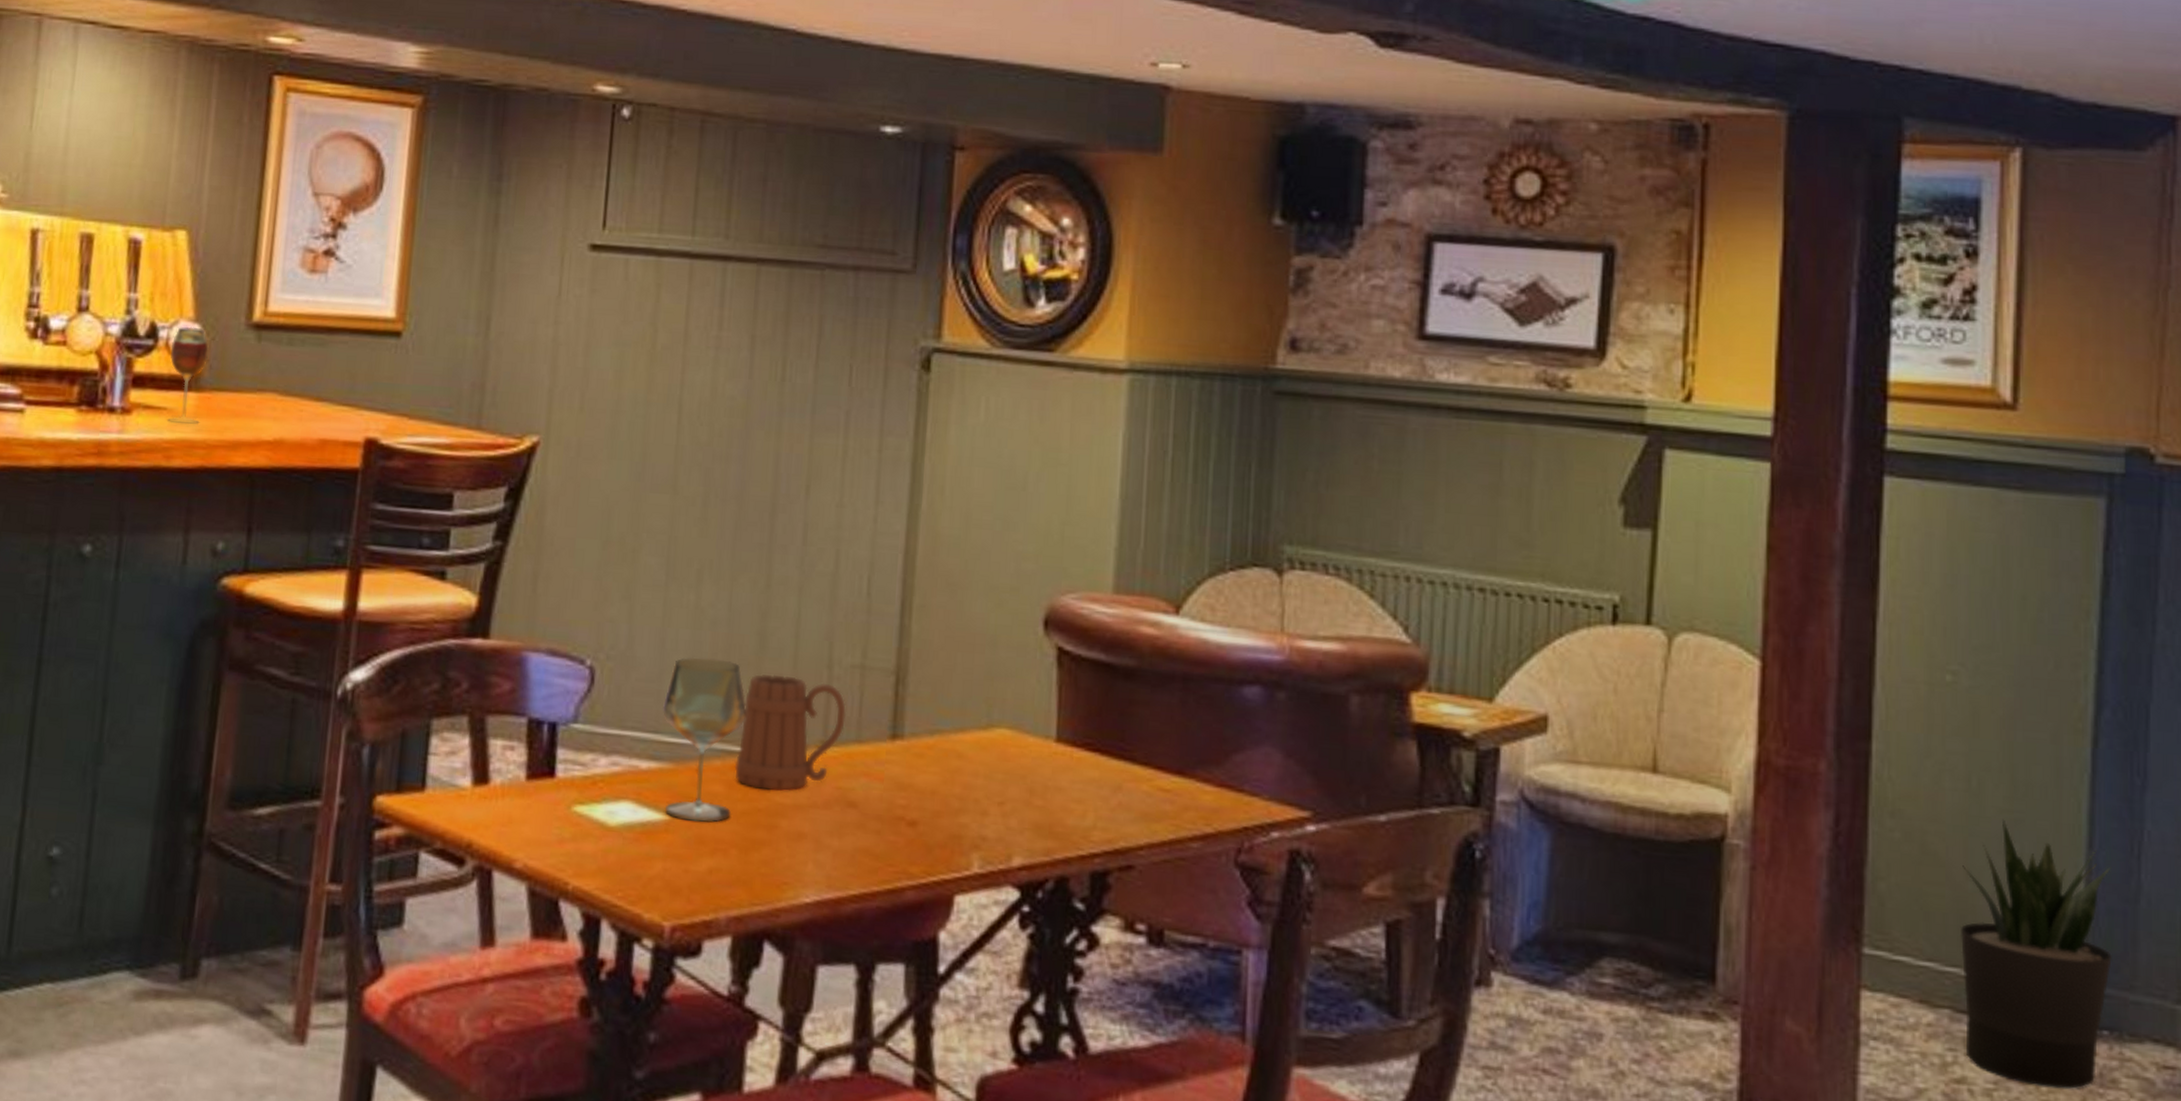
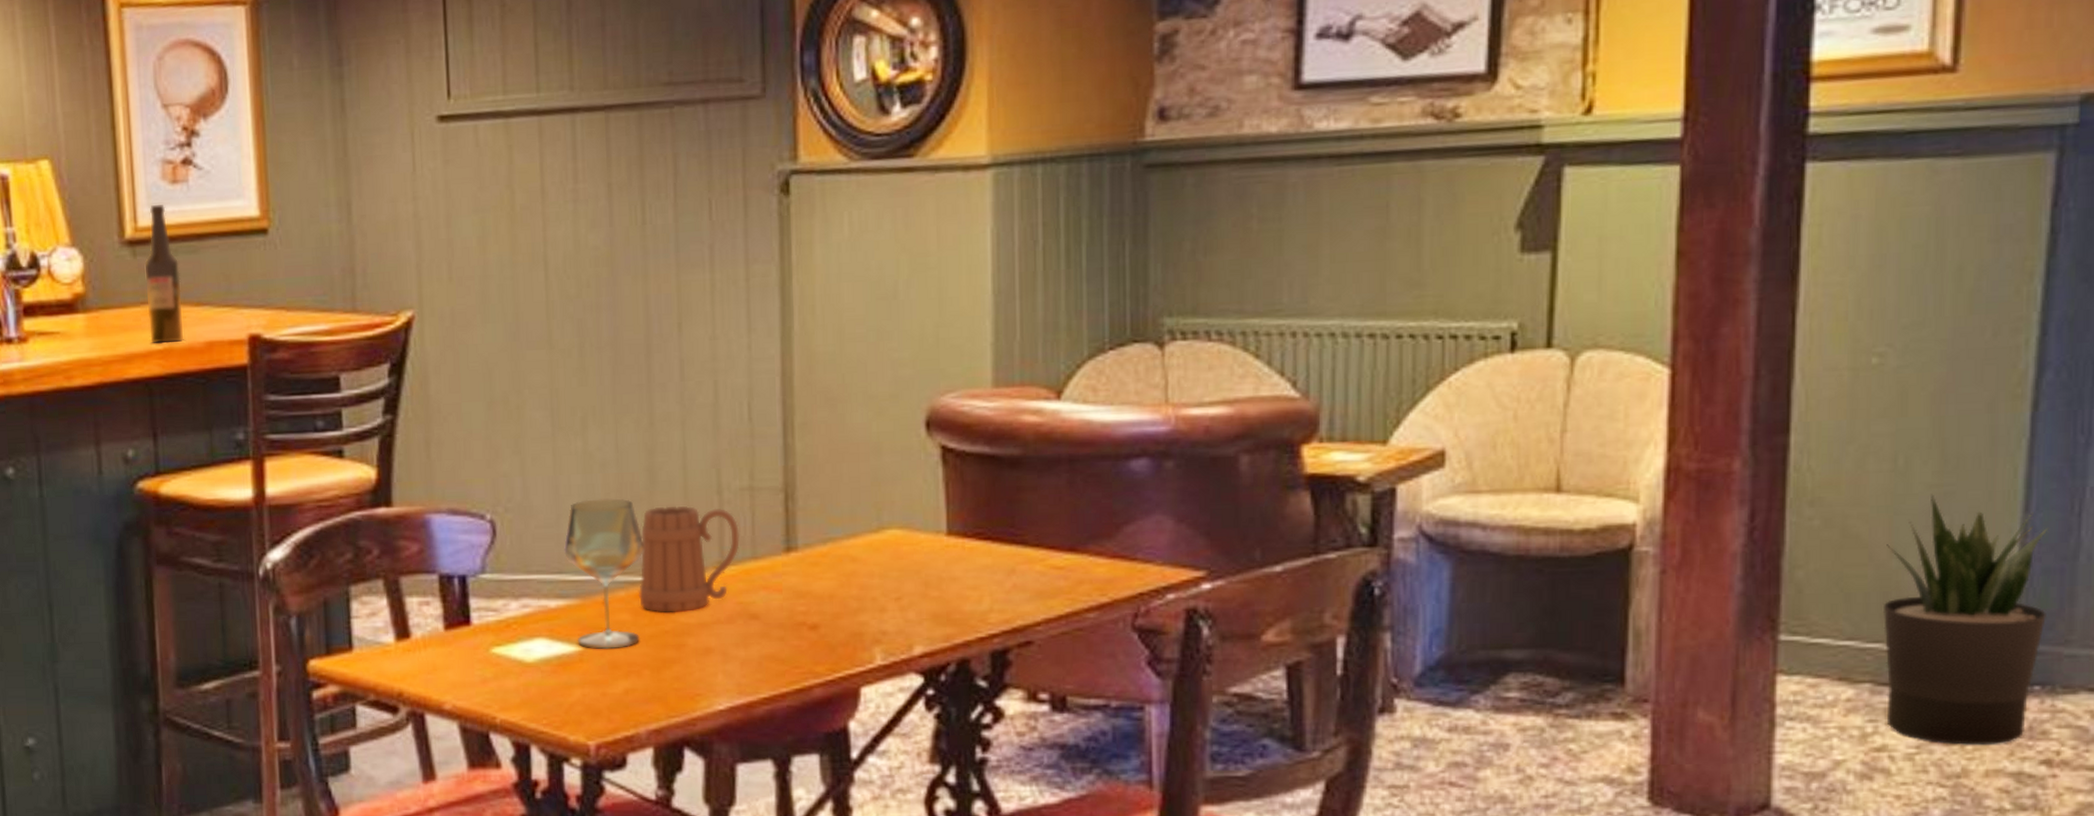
wineglass: present [167,327,209,425] -> none [54,252,91,346]
beer bottle: none [261,290,304,436] -> present [144,204,183,344]

